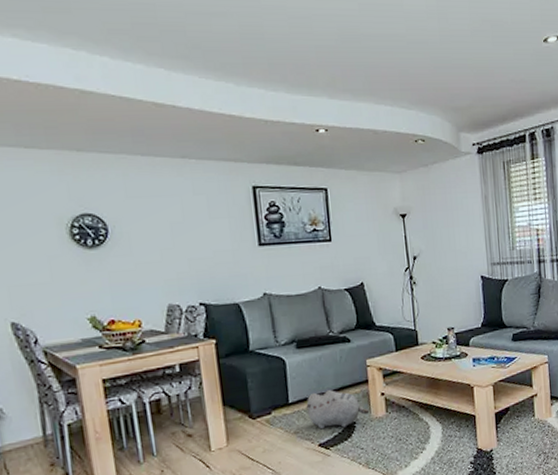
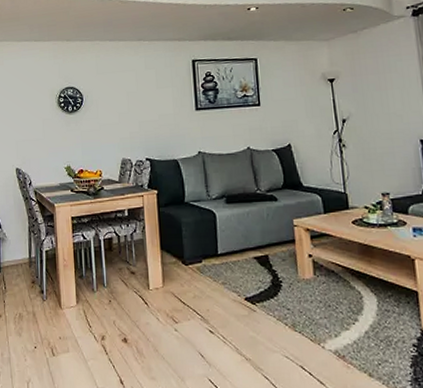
plush toy: present [306,390,370,430] -> none [234,246,297,285]

